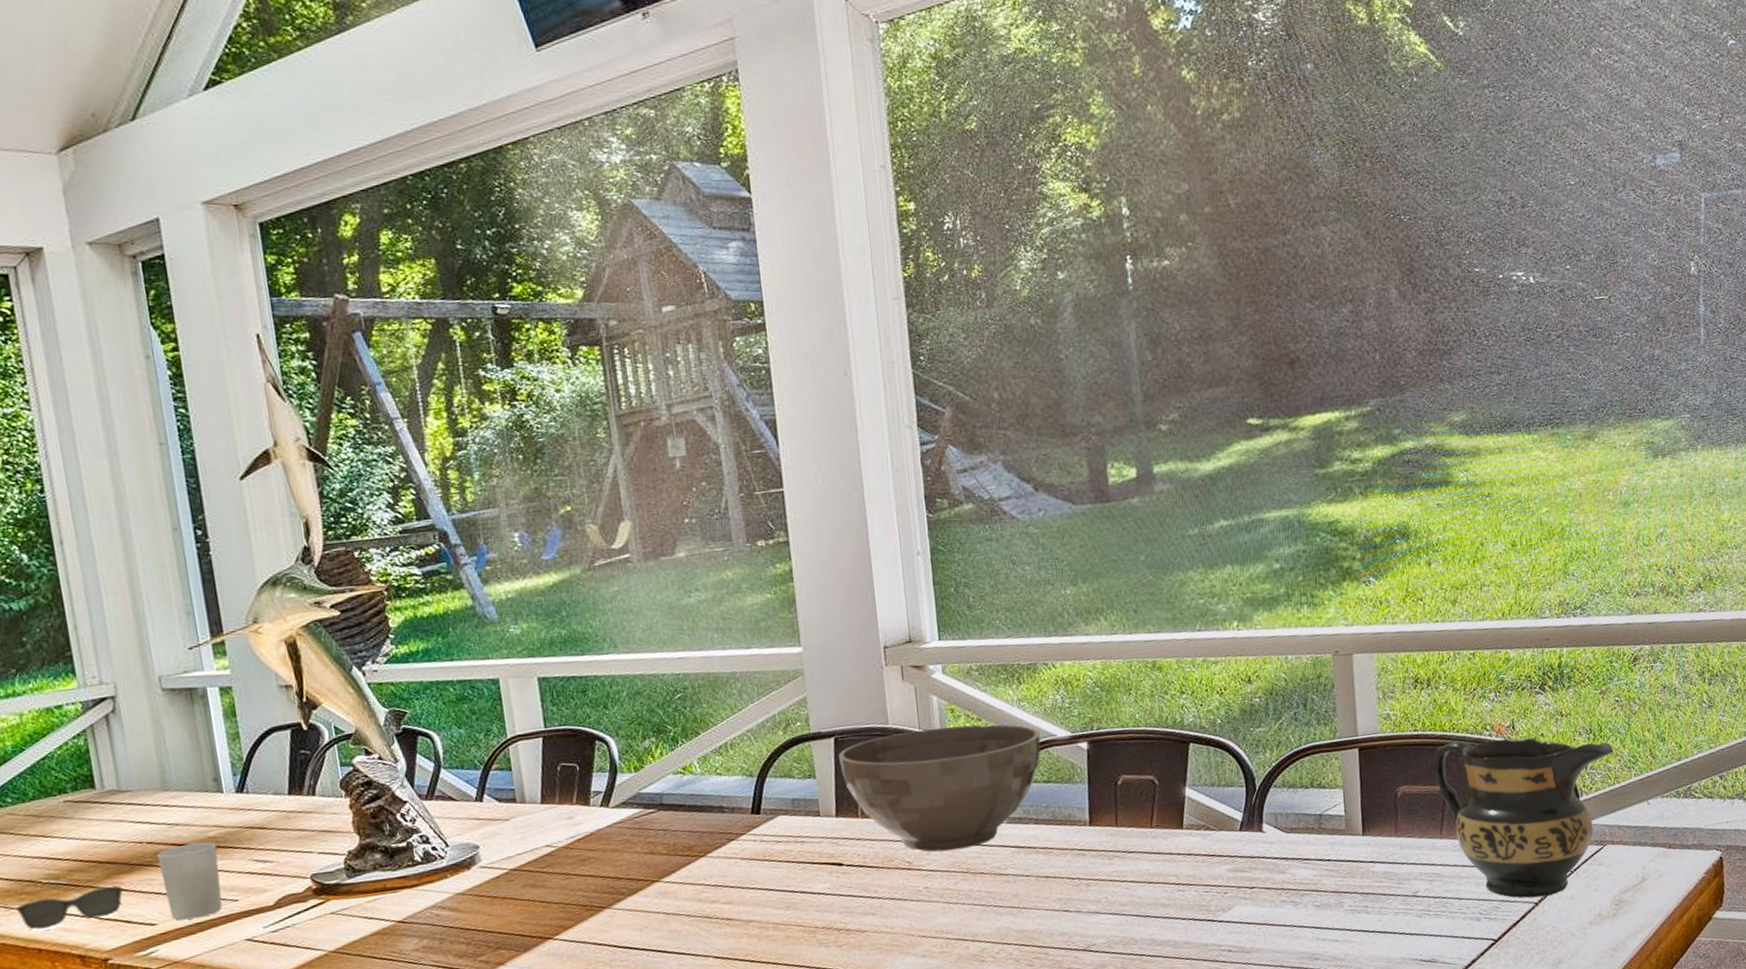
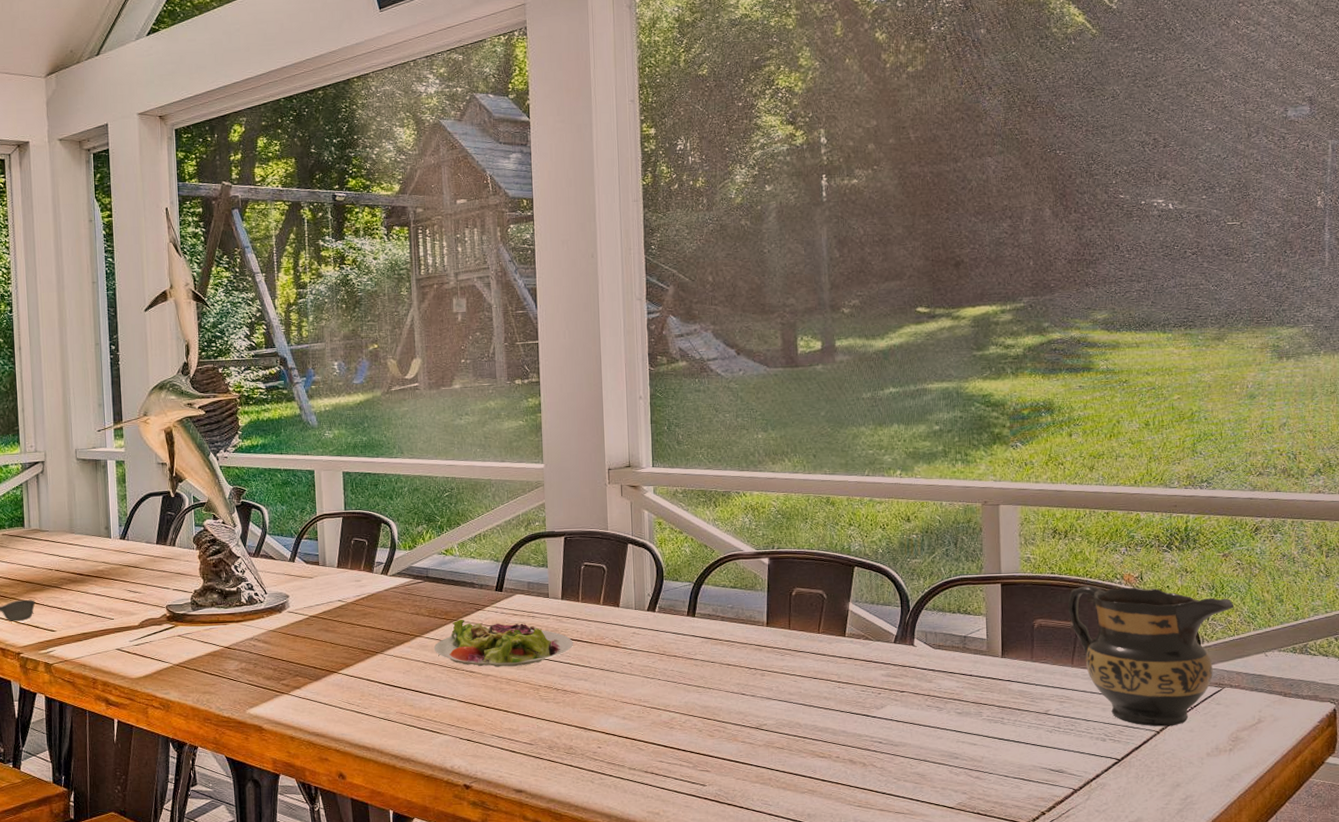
candle holder: present [157,842,222,921] -> none [61,574,103,630]
salad plate: none [677,851,855,912] -> present [433,619,573,667]
bowl: present [839,724,1041,852] -> none [567,536,730,636]

